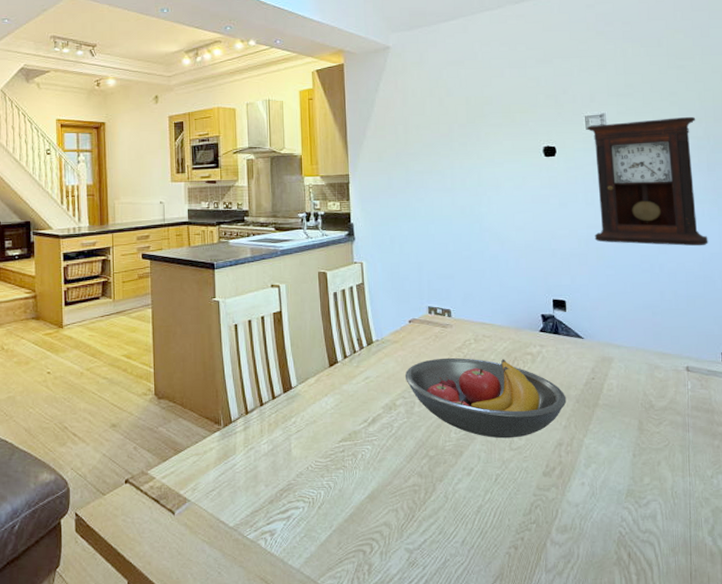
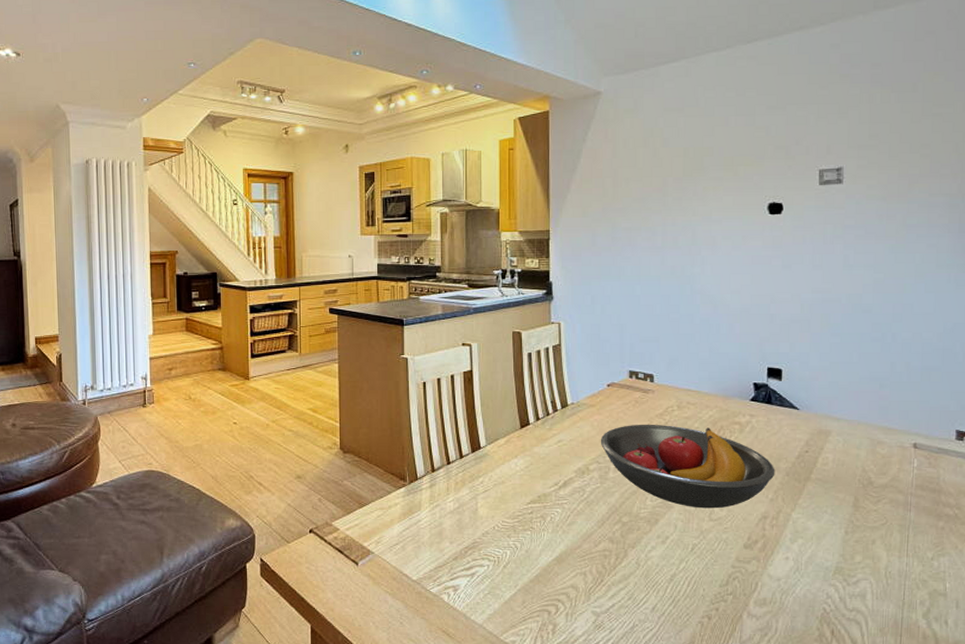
pendulum clock: present [587,116,708,247] -> none [820,171,952,315]

